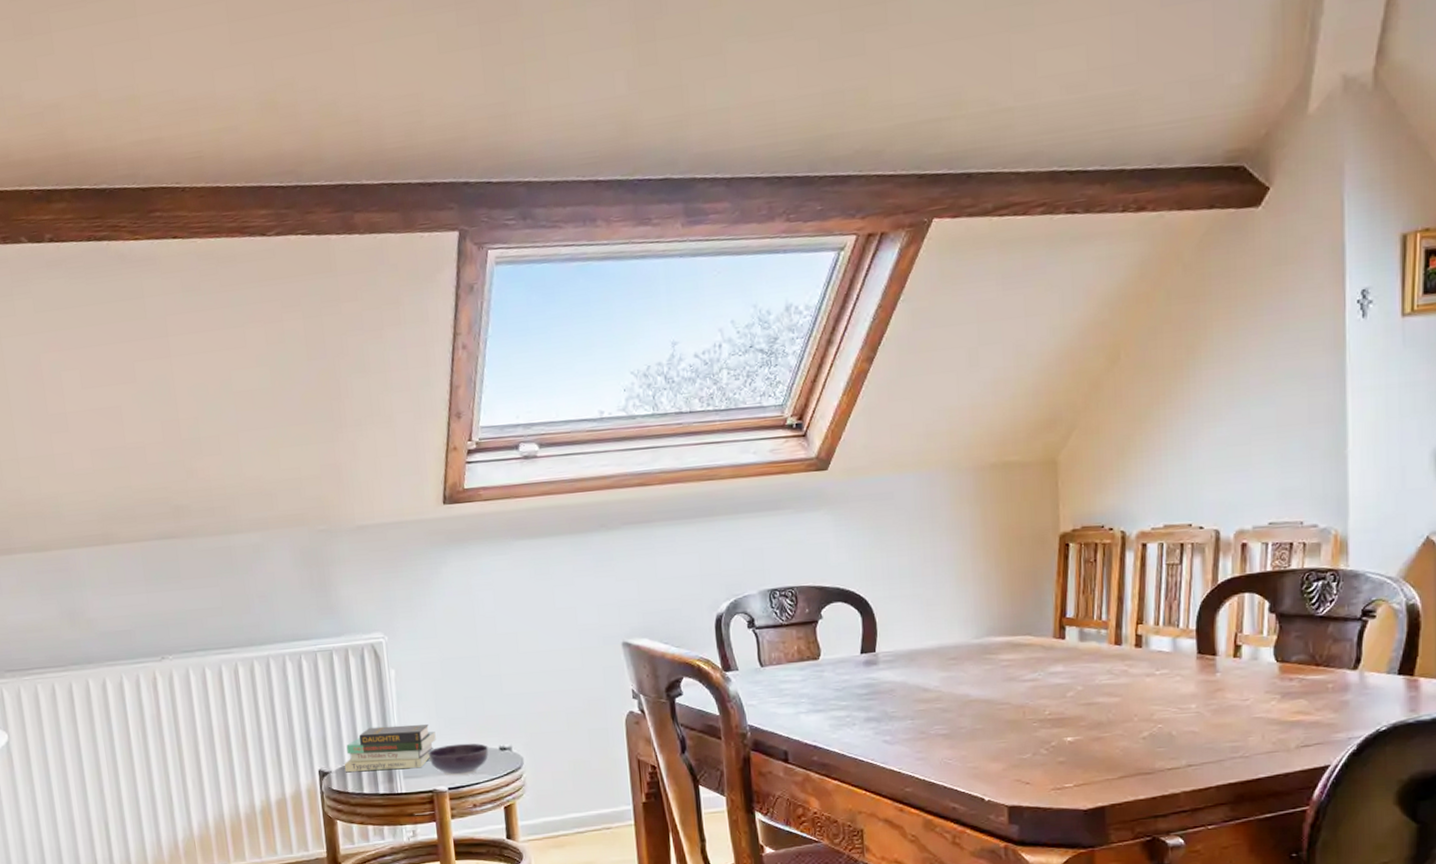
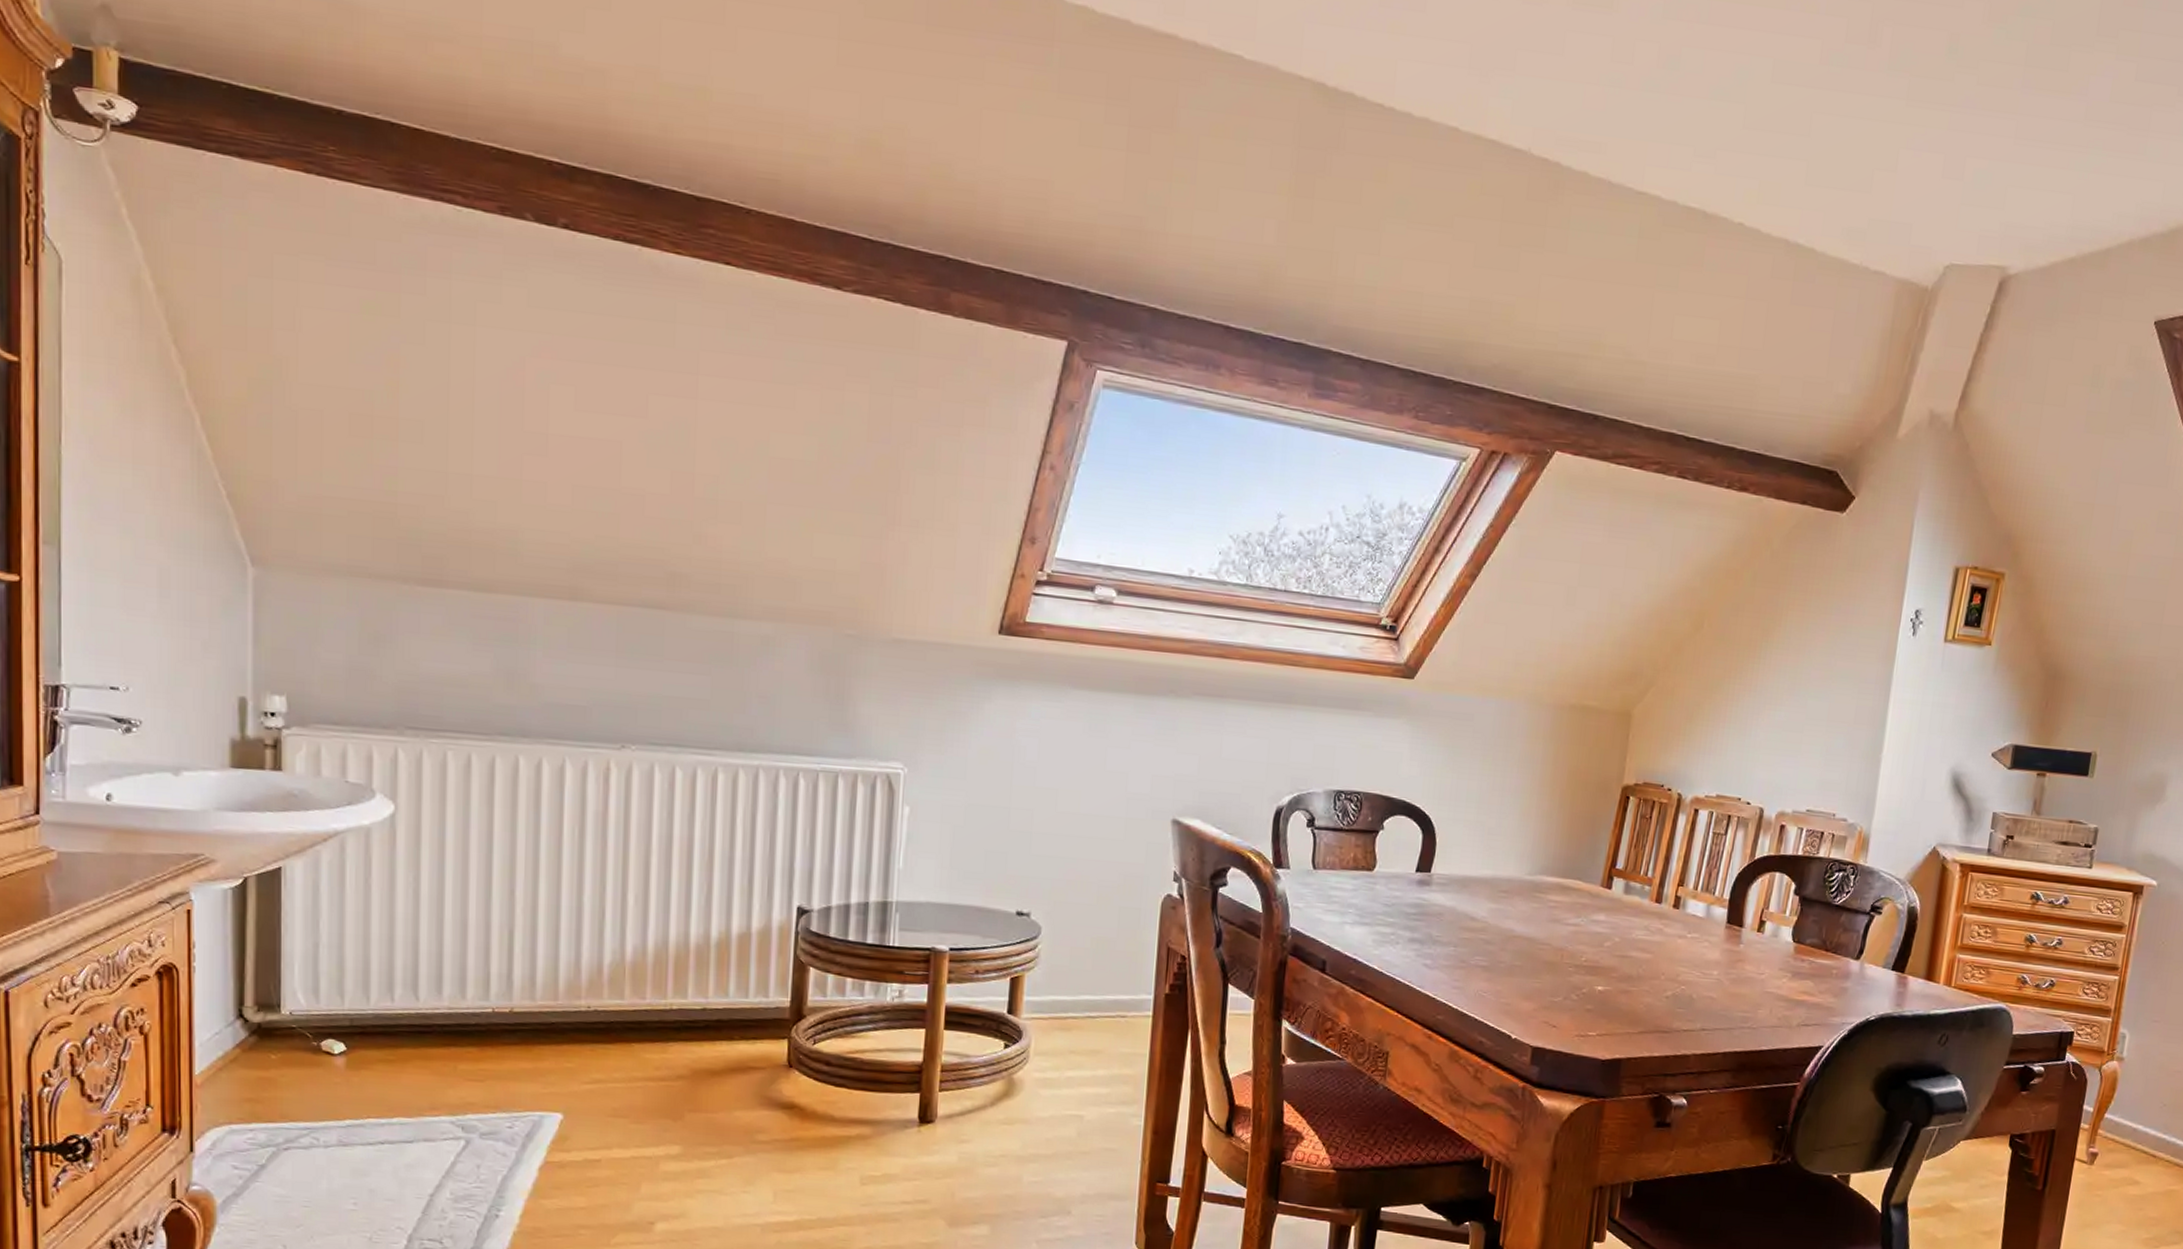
books: present [344,724,436,773] -> none [829,867,945,922]
bowl: present [428,743,489,776] -> none [932,900,1004,937]

